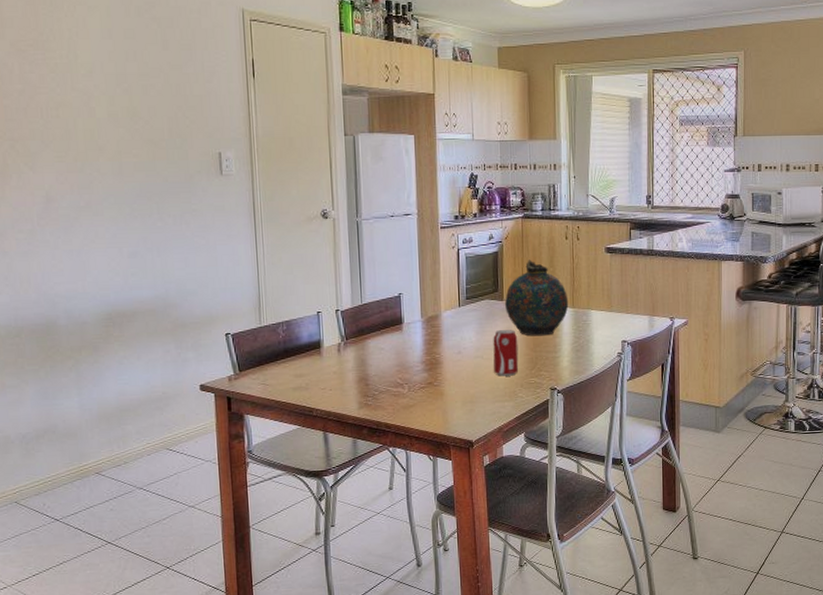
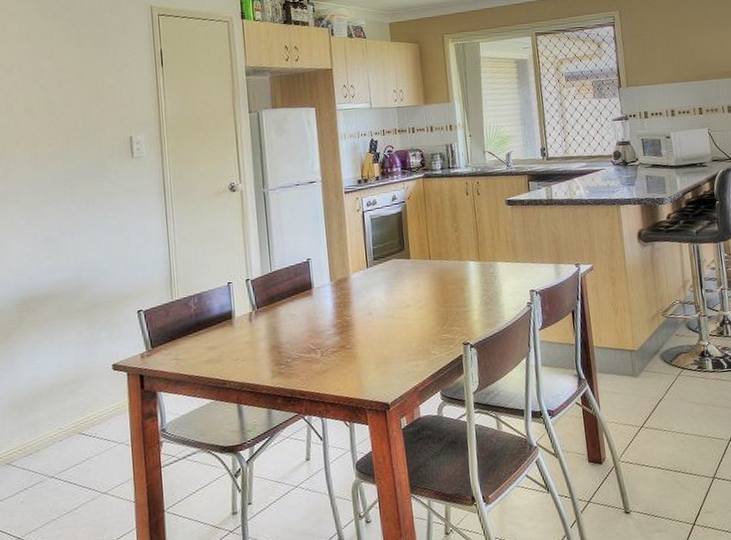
beverage can: present [493,330,519,376] -> none [402,287,430,335]
snuff bottle: present [504,260,569,336] -> none [411,217,475,292]

